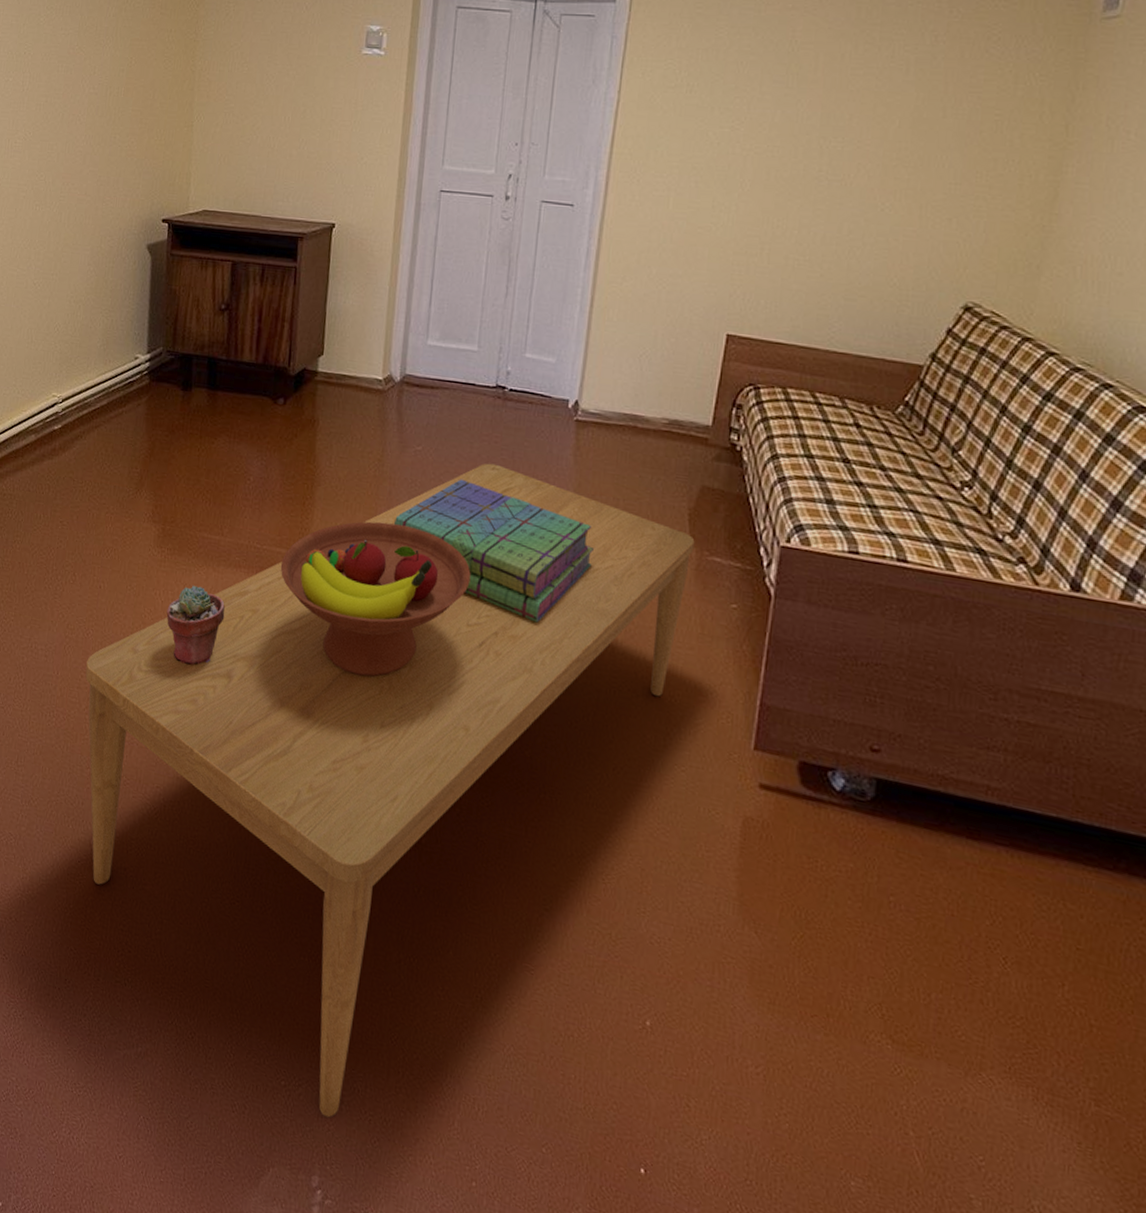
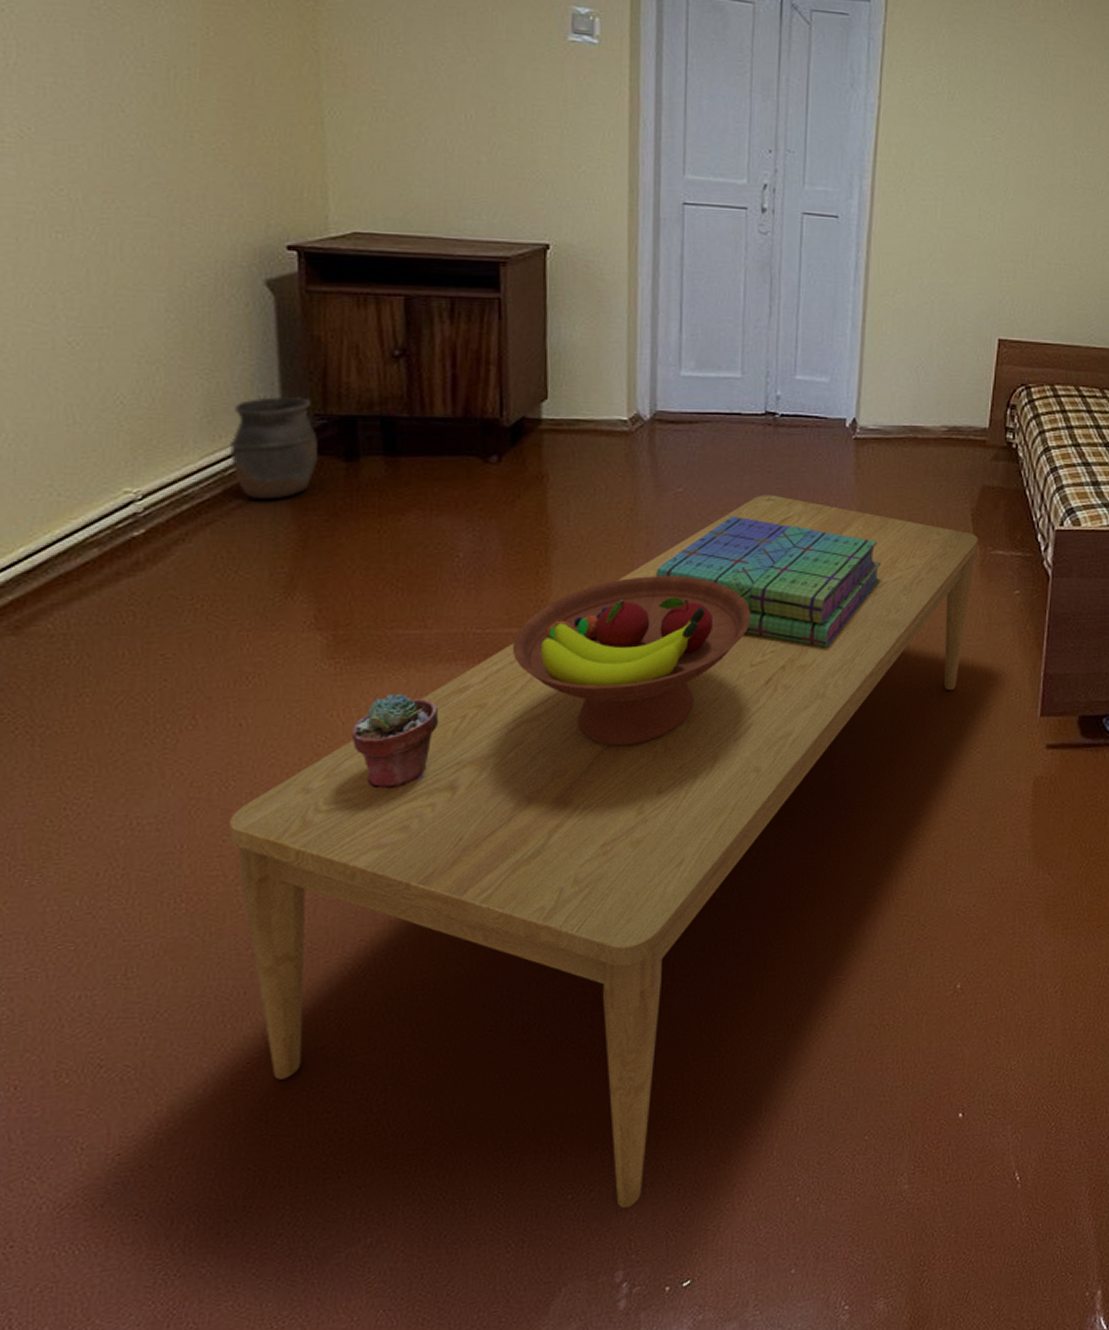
vase: none [114,334,167,414] -> present [230,397,319,500]

